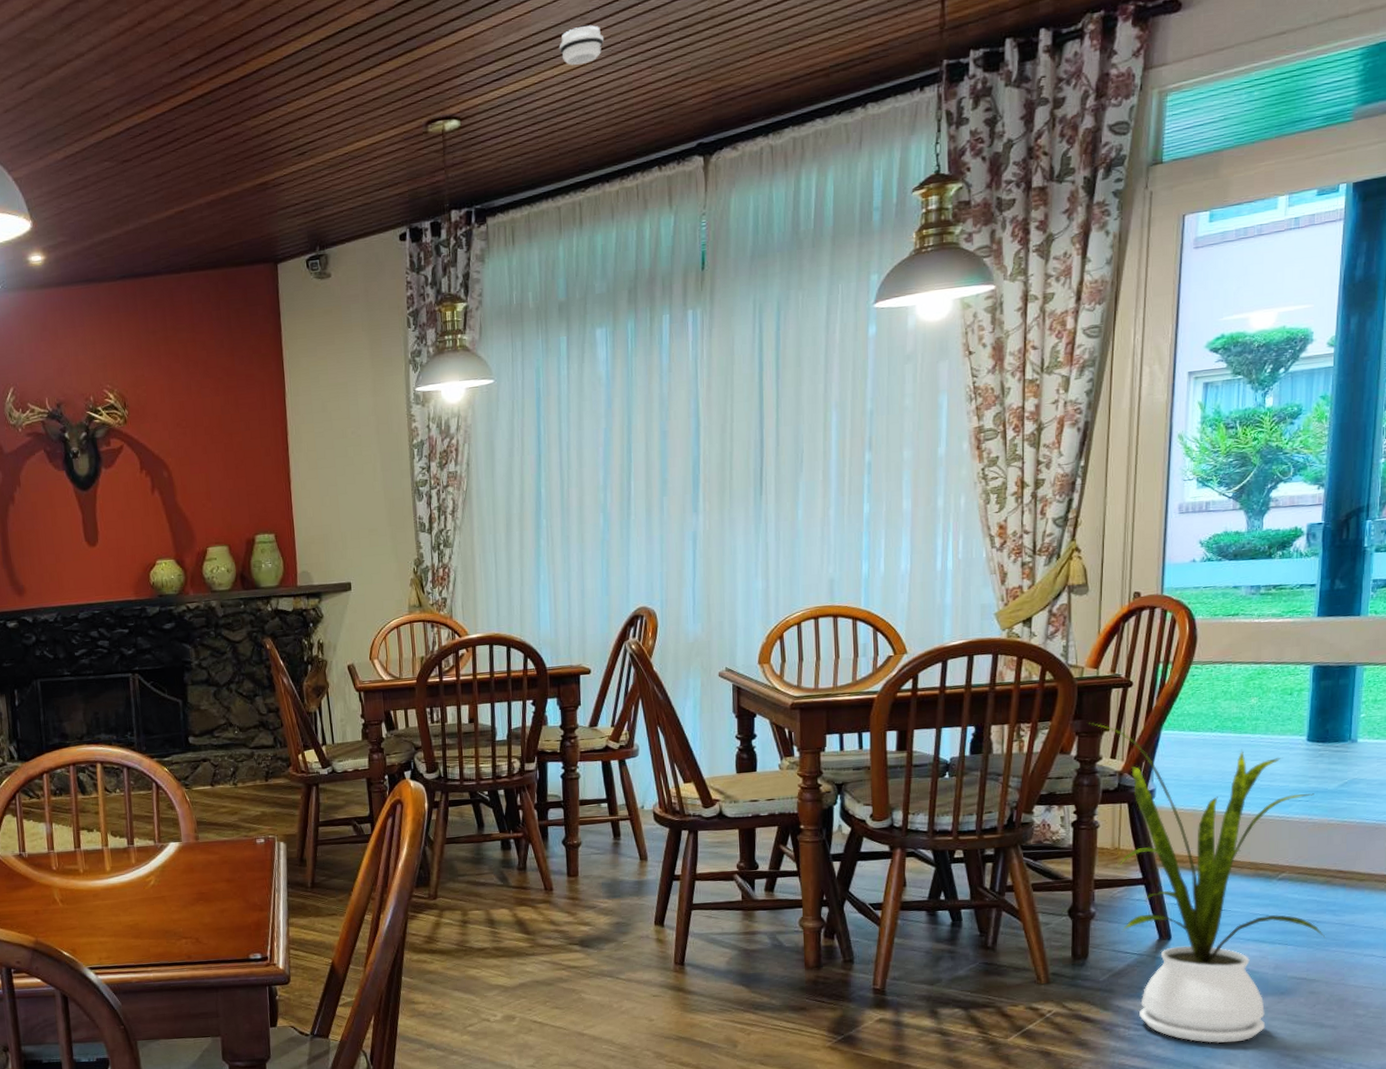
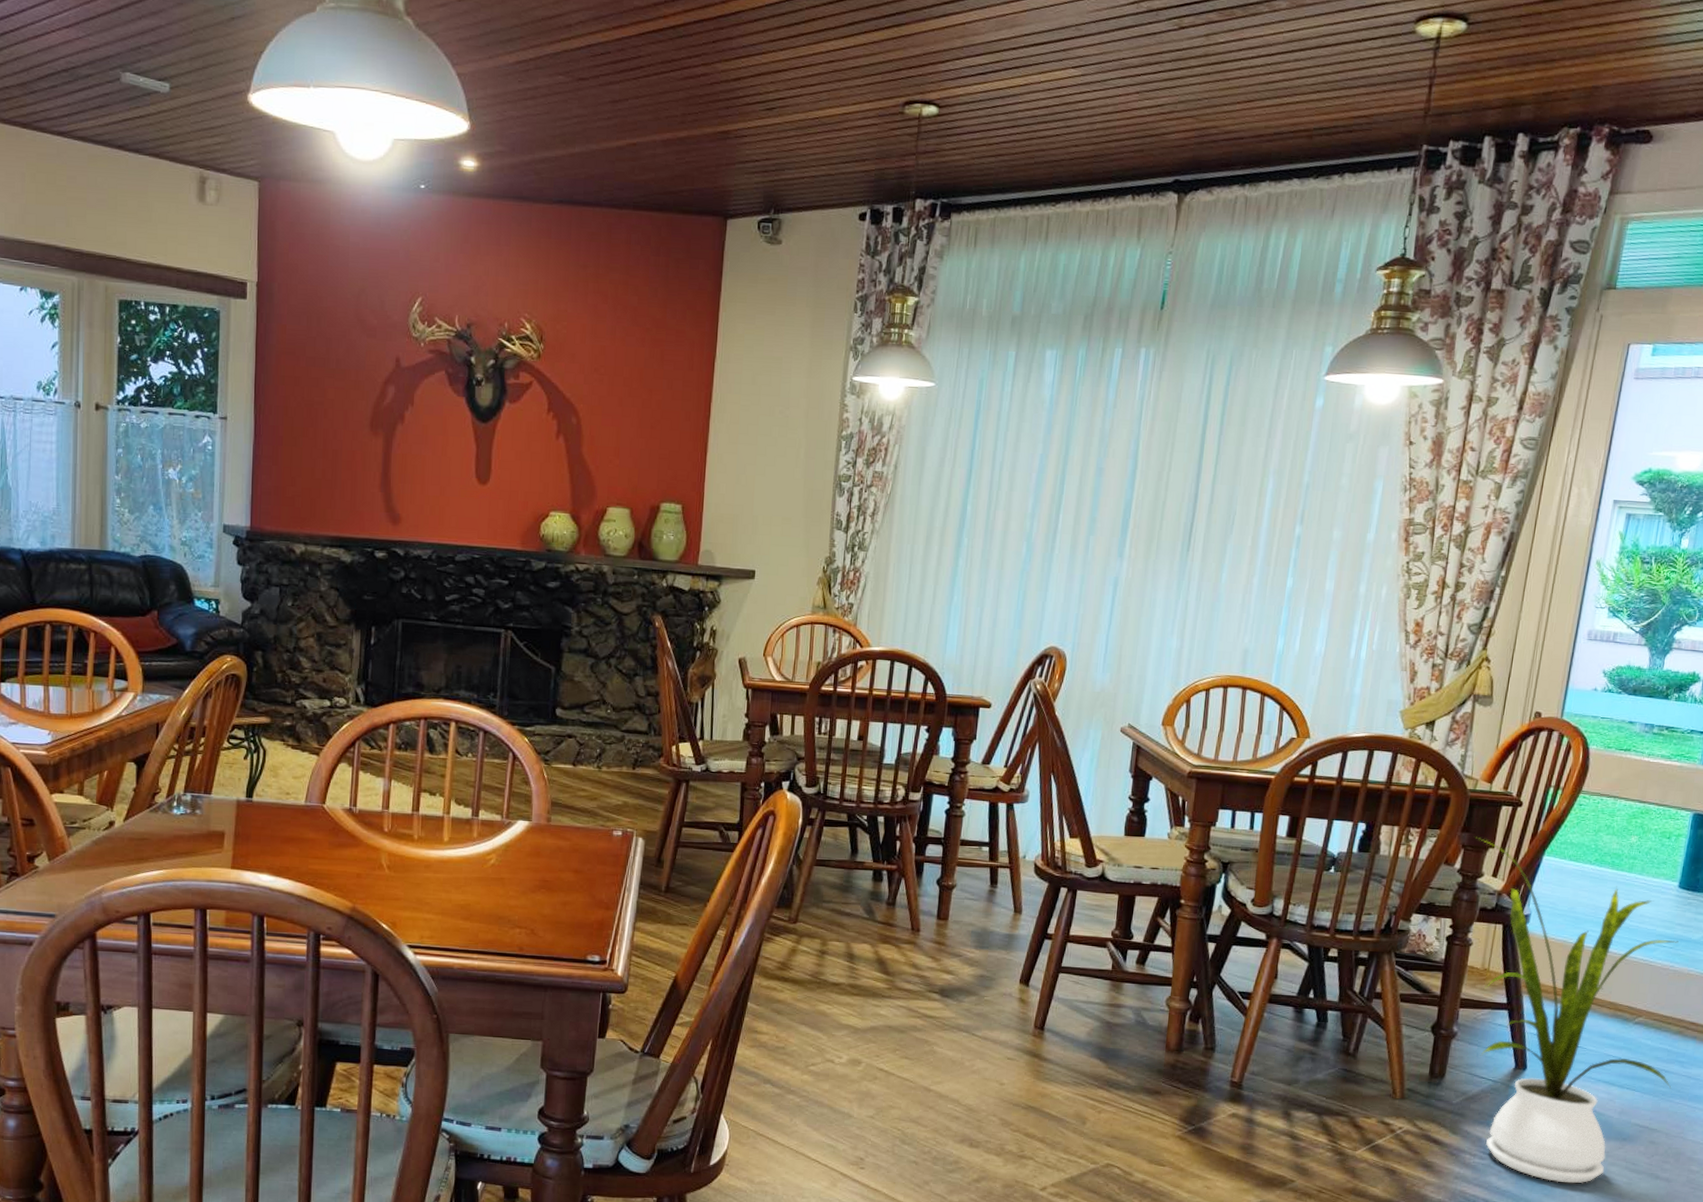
smoke detector: present [559,25,604,65] -> none [1049,37,1096,76]

